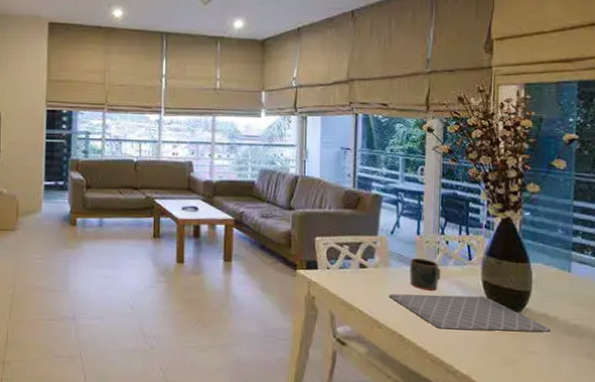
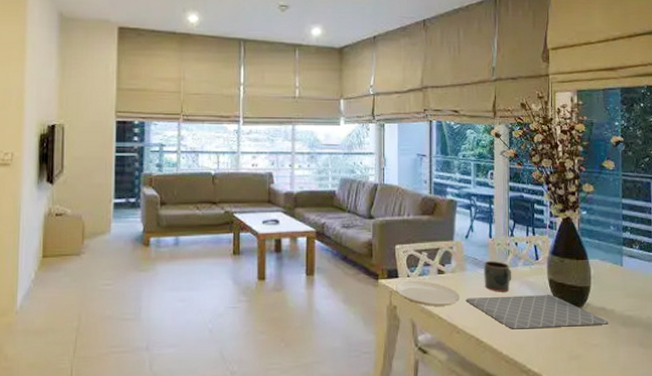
plate: none [314,273,383,300] -> present [395,281,460,306]

